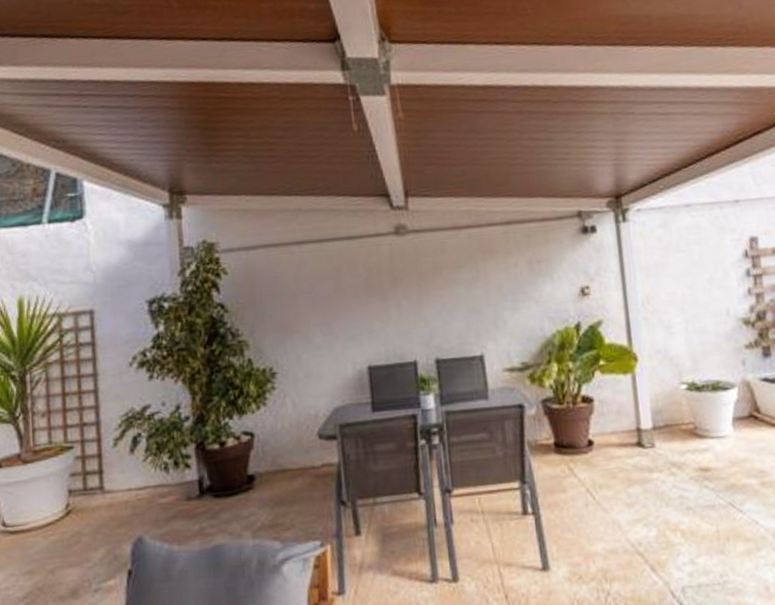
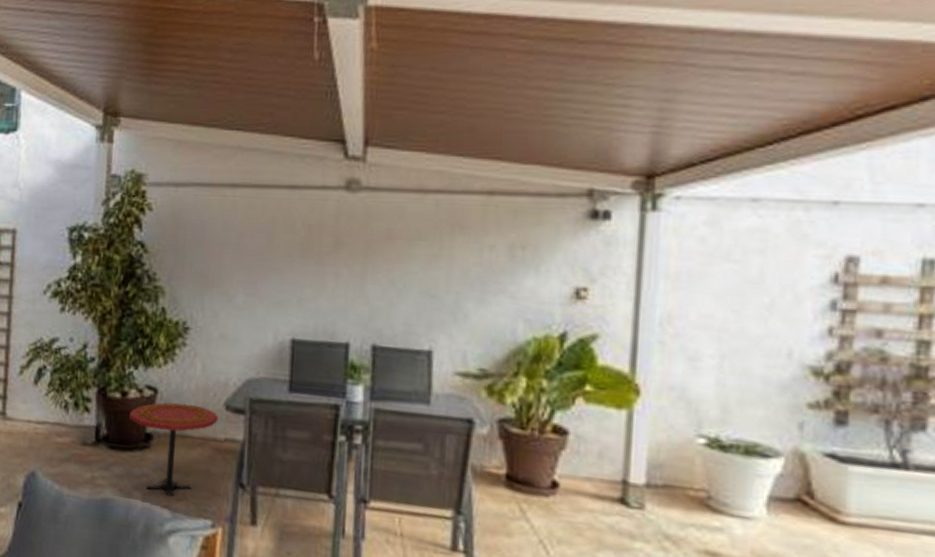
side table: none [230,440,313,529] -> present [130,402,218,497]

